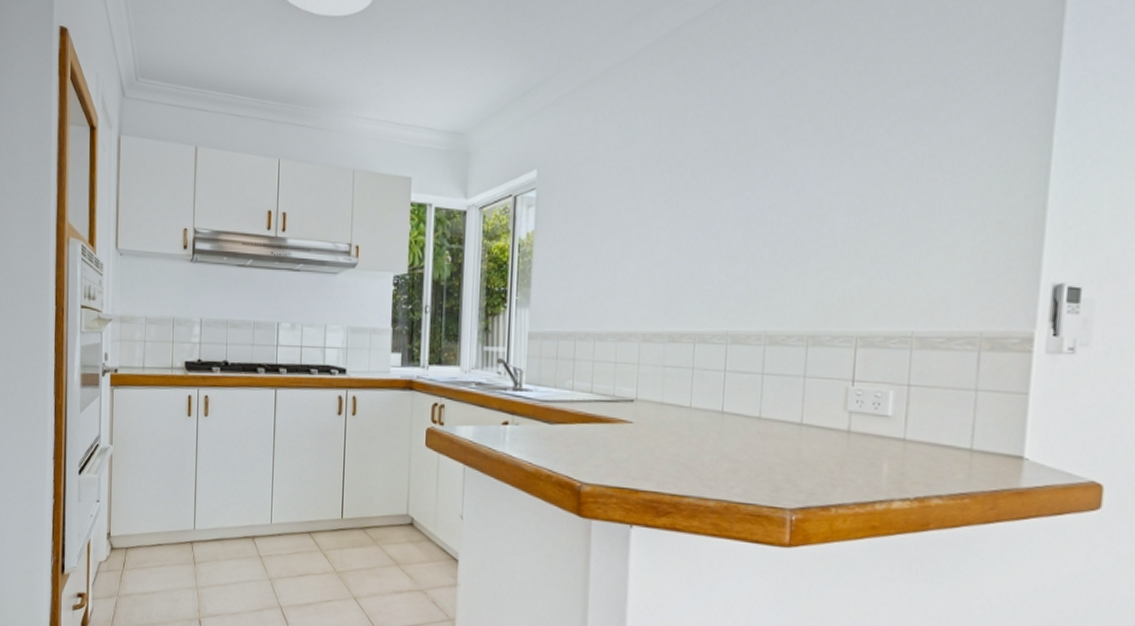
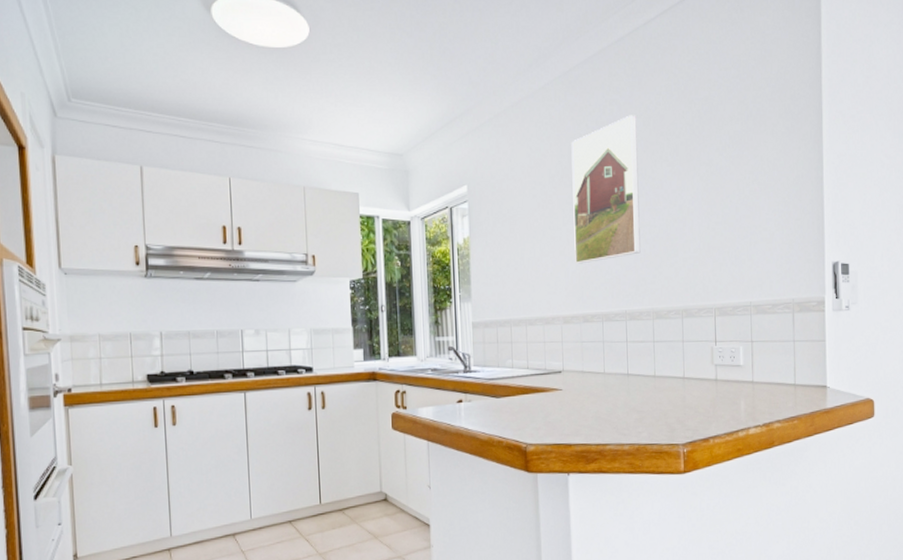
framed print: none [665,81,767,270] -> present [571,115,641,264]

